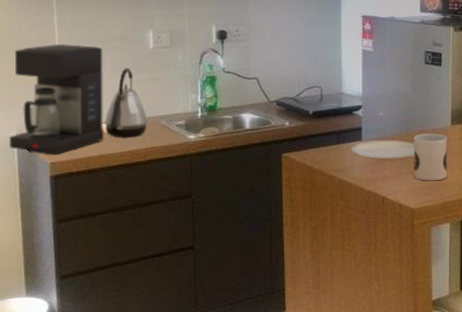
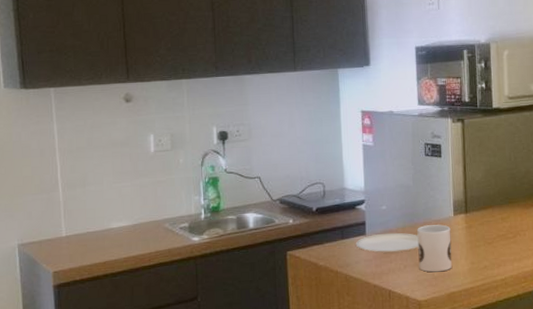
coffee maker: present [9,44,104,154] -> none [10,151,107,263]
kettle: present [104,67,148,137] -> none [107,172,152,243]

